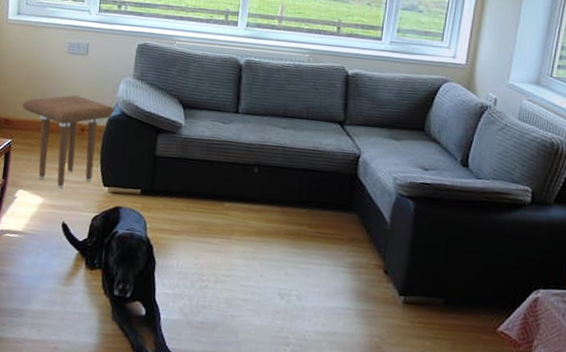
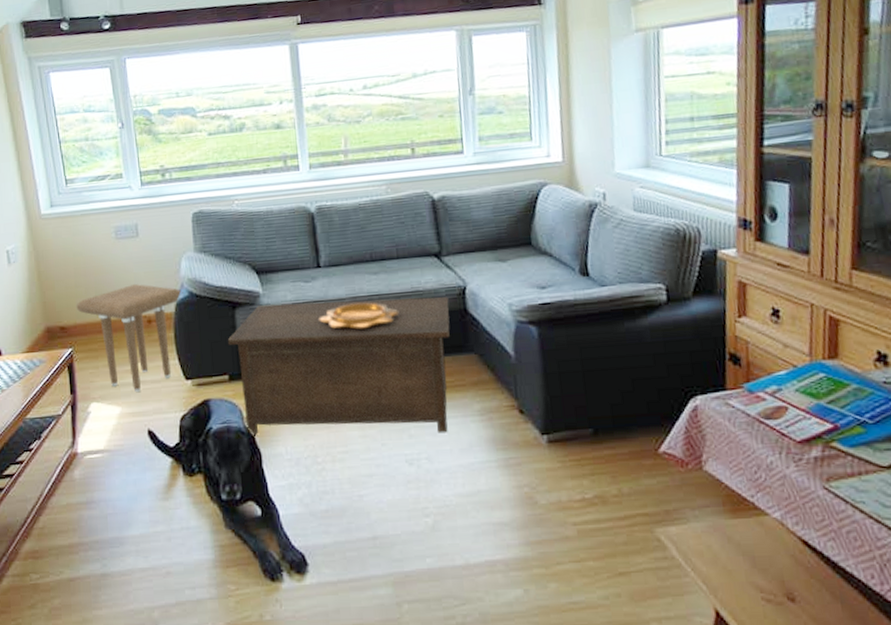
cabinet: none [145,135,343,277] -> present [227,297,450,435]
decorative bowl: none [228,149,298,174] -> present [319,302,398,329]

